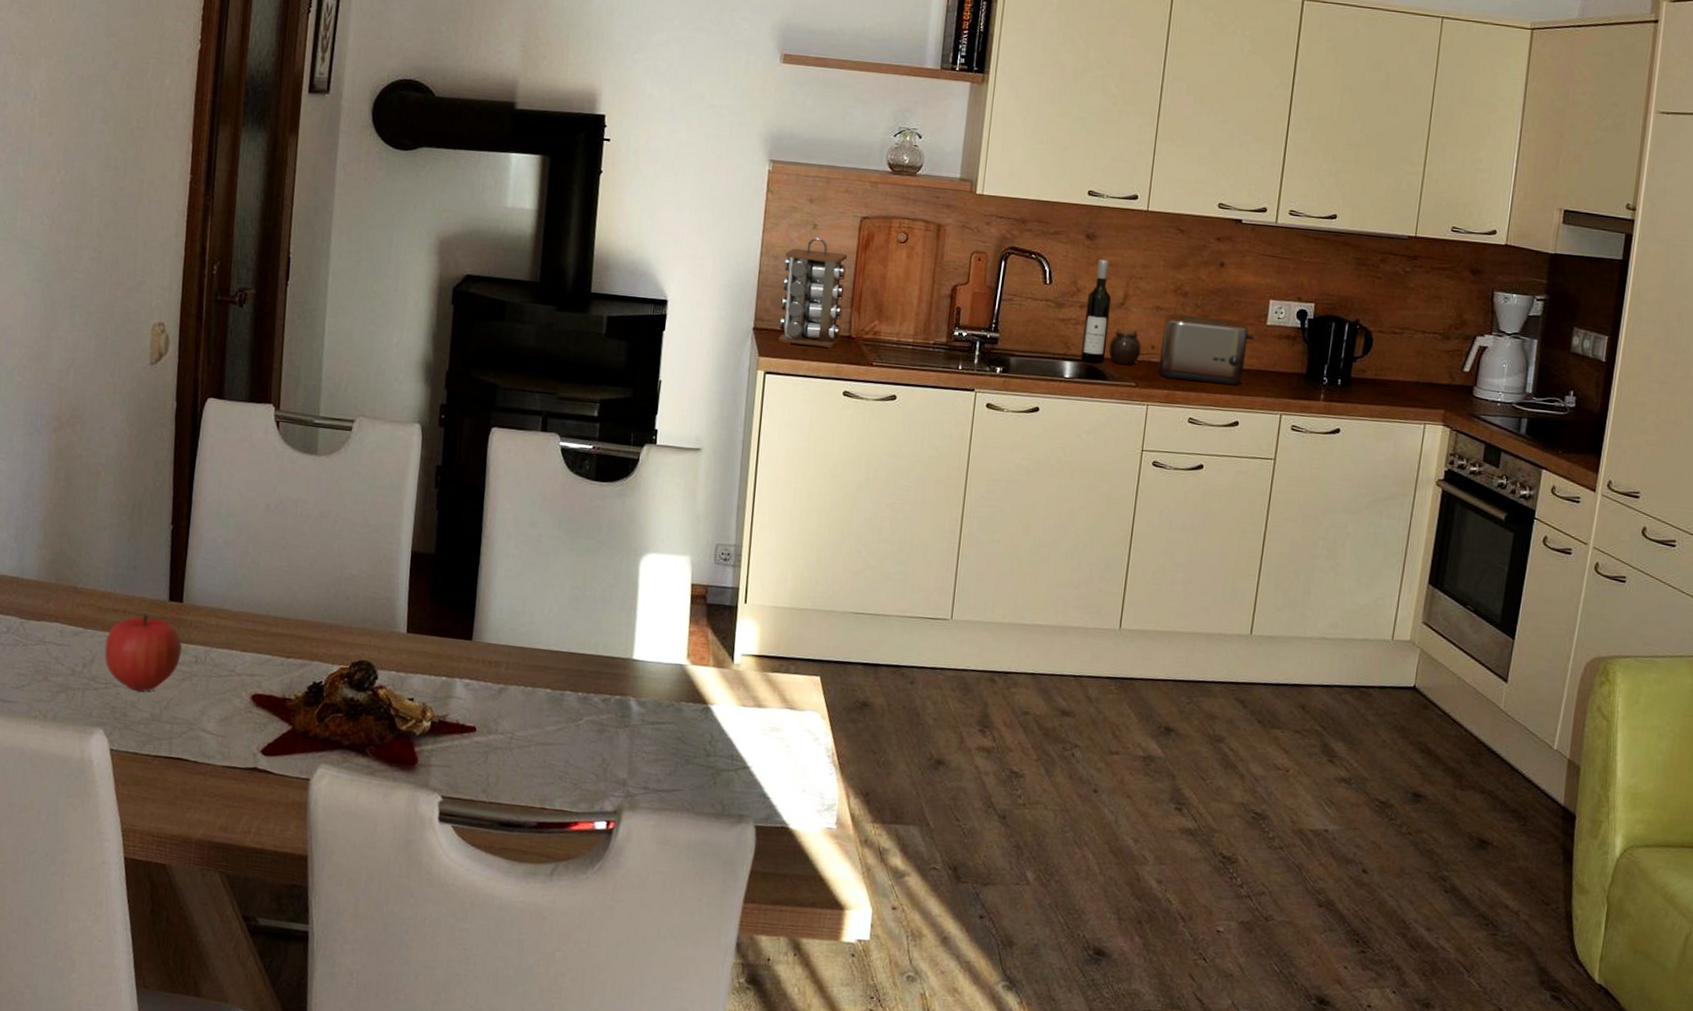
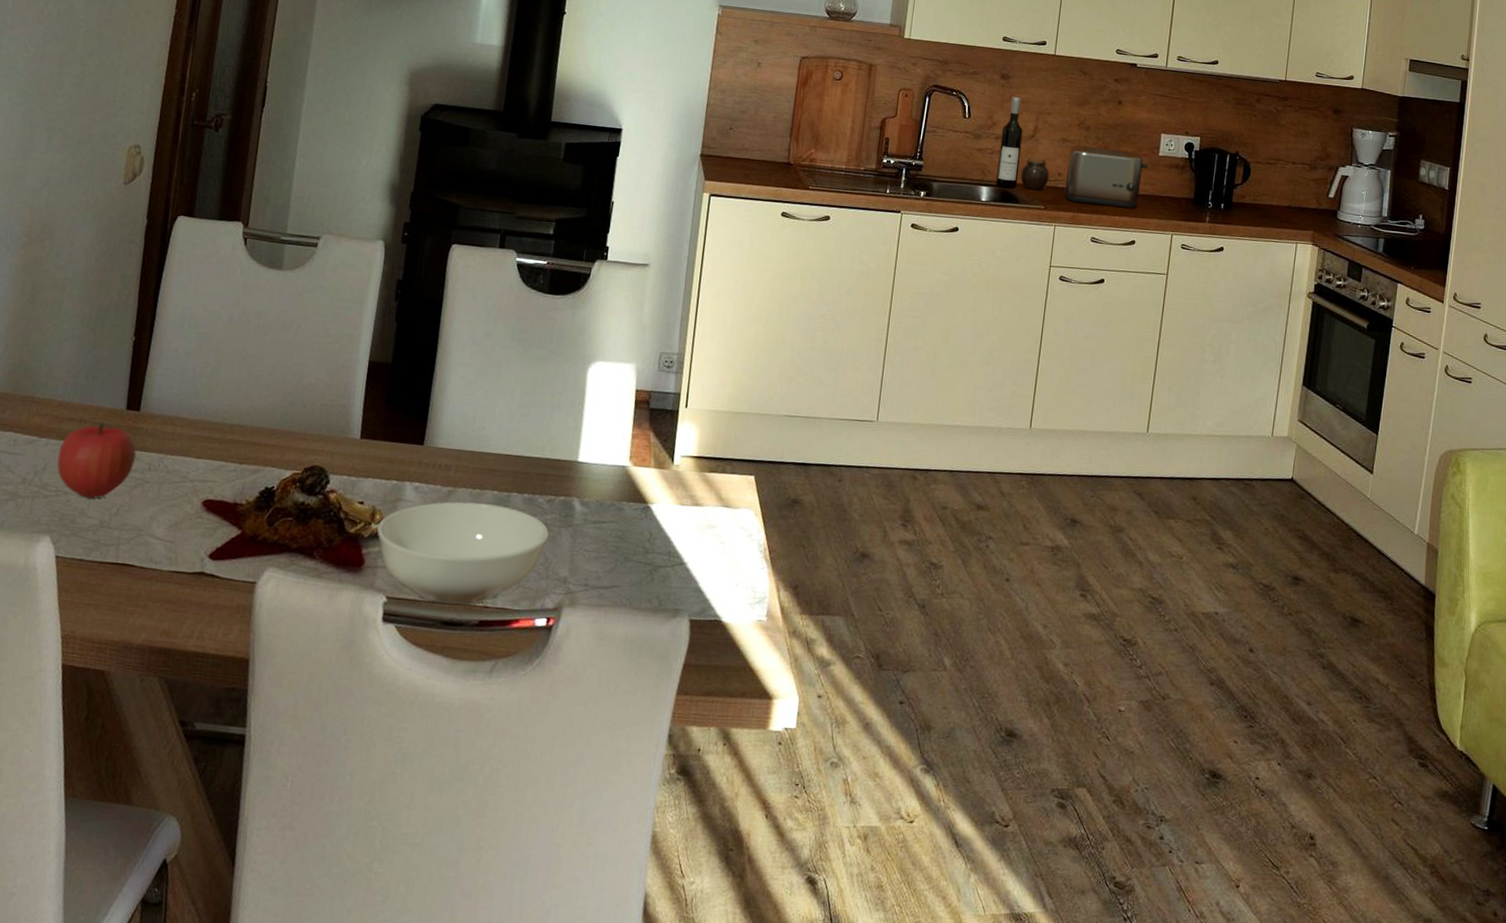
bowl: none [428,699,606,806] -> present [376,501,549,605]
spice rack: present [778,237,848,348] -> none [723,74,788,173]

